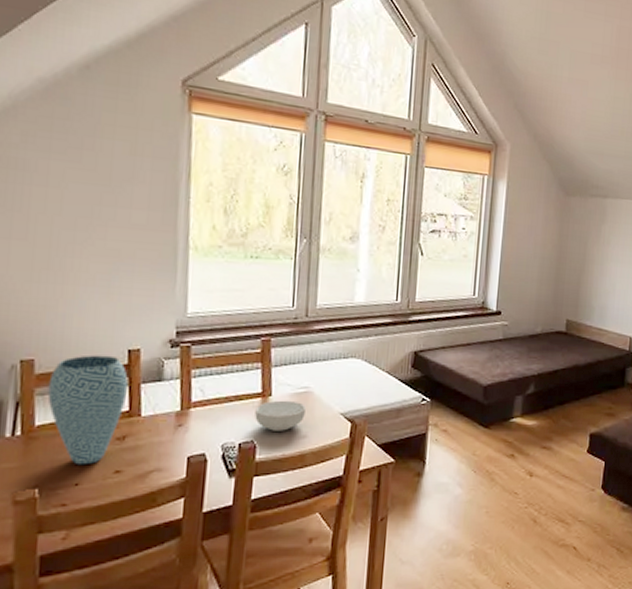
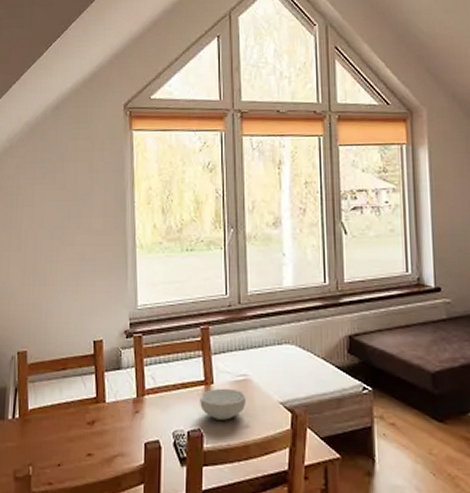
vase: present [47,355,128,465] -> none [36,346,94,447]

